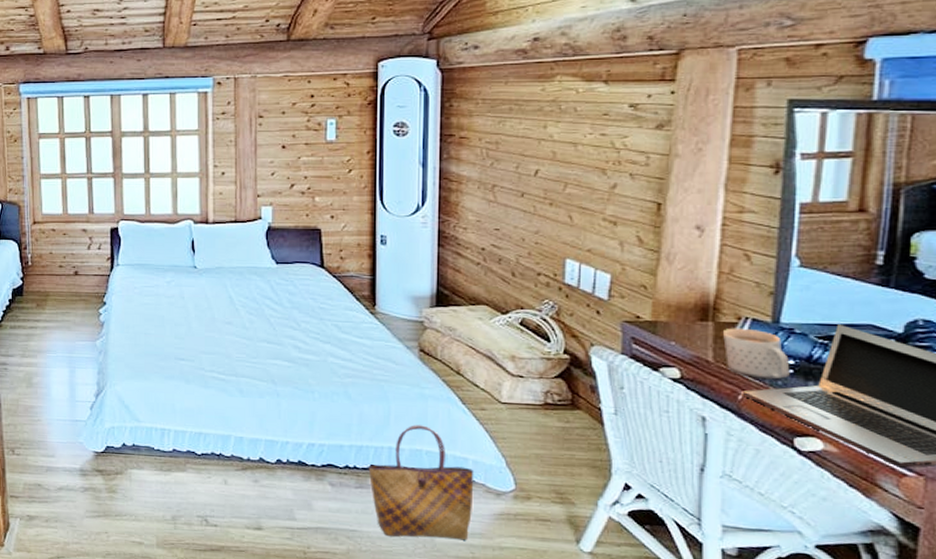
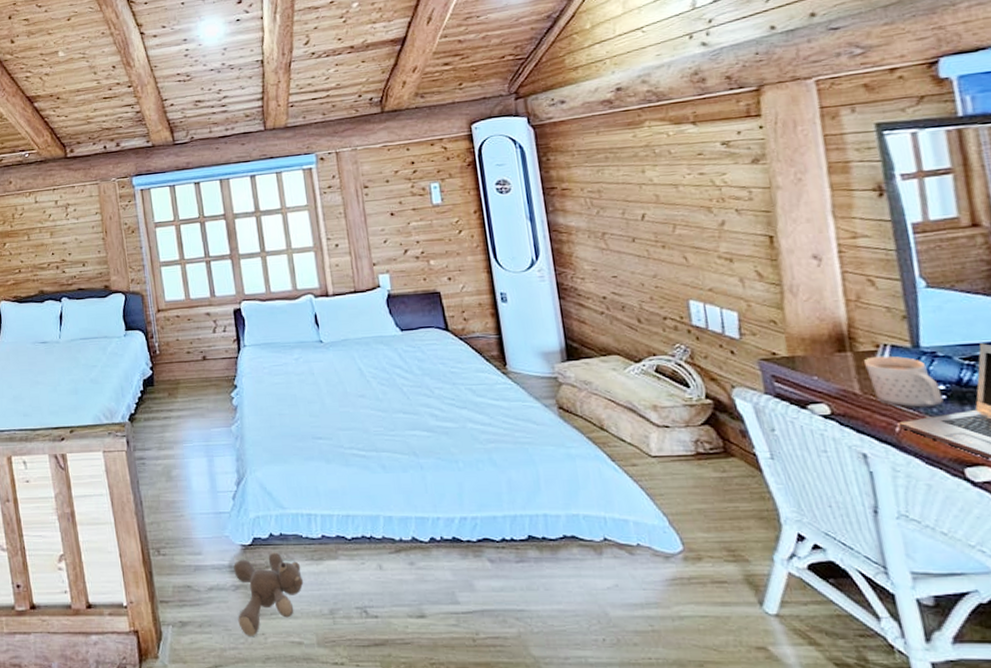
stuffed bear: none [84,459,150,534] -> present [233,551,304,636]
tote bag: present [368,425,474,541] -> none [525,487,644,615]

